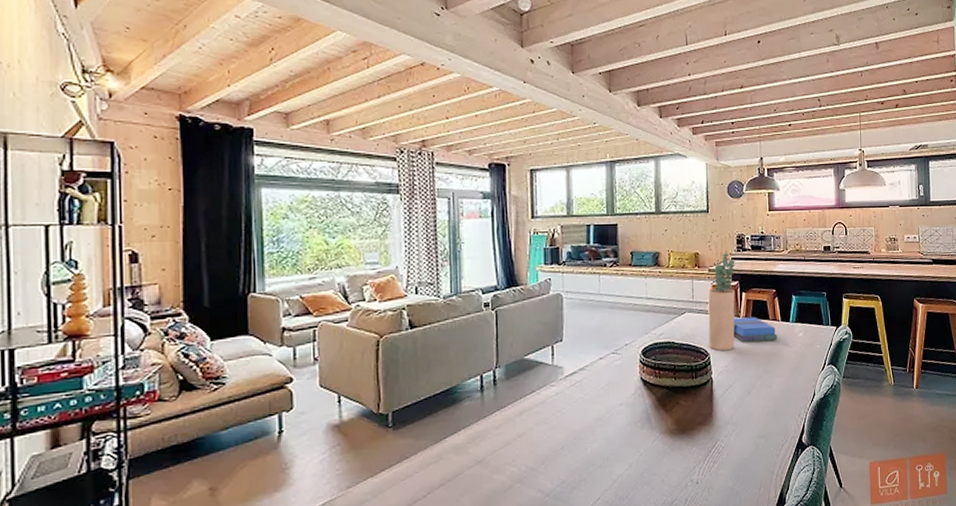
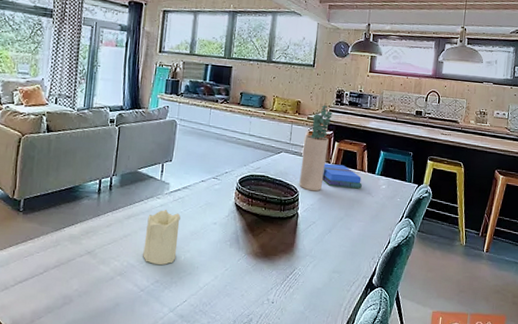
candle: none [542,397,582,463] -> present [143,209,181,266]

